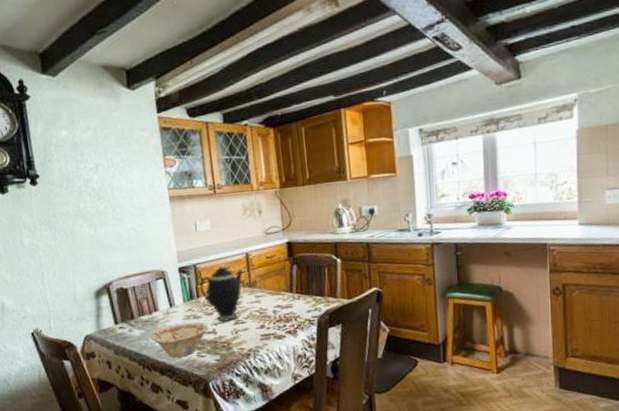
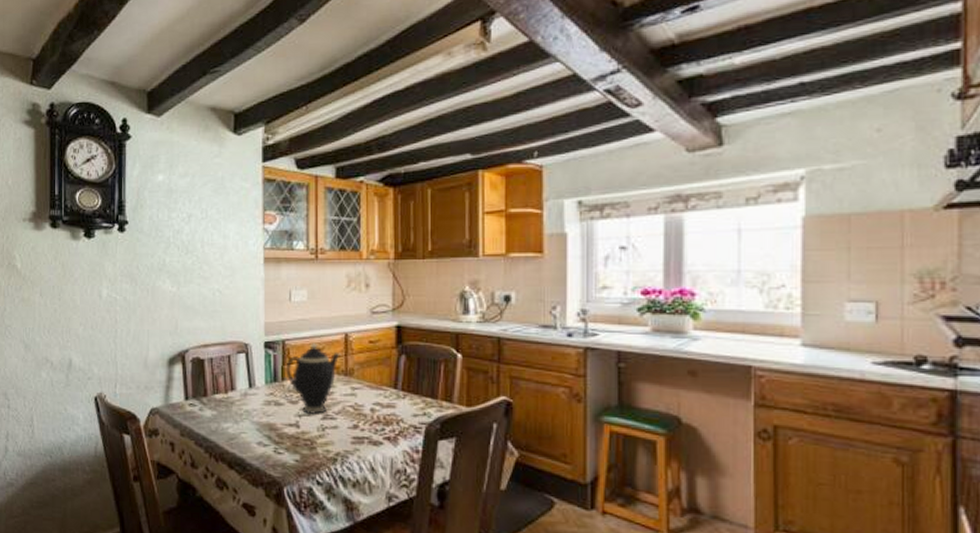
dish: present [150,322,209,358] -> none [222,409,291,451]

